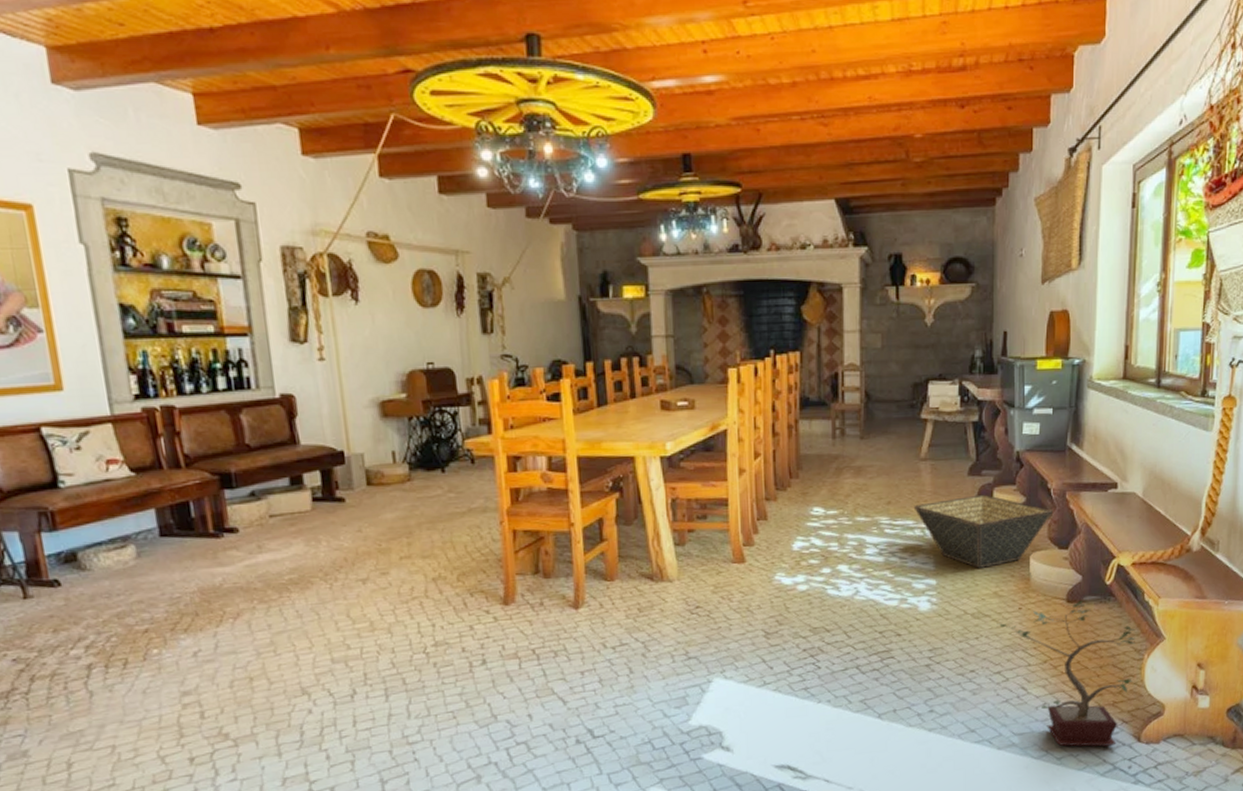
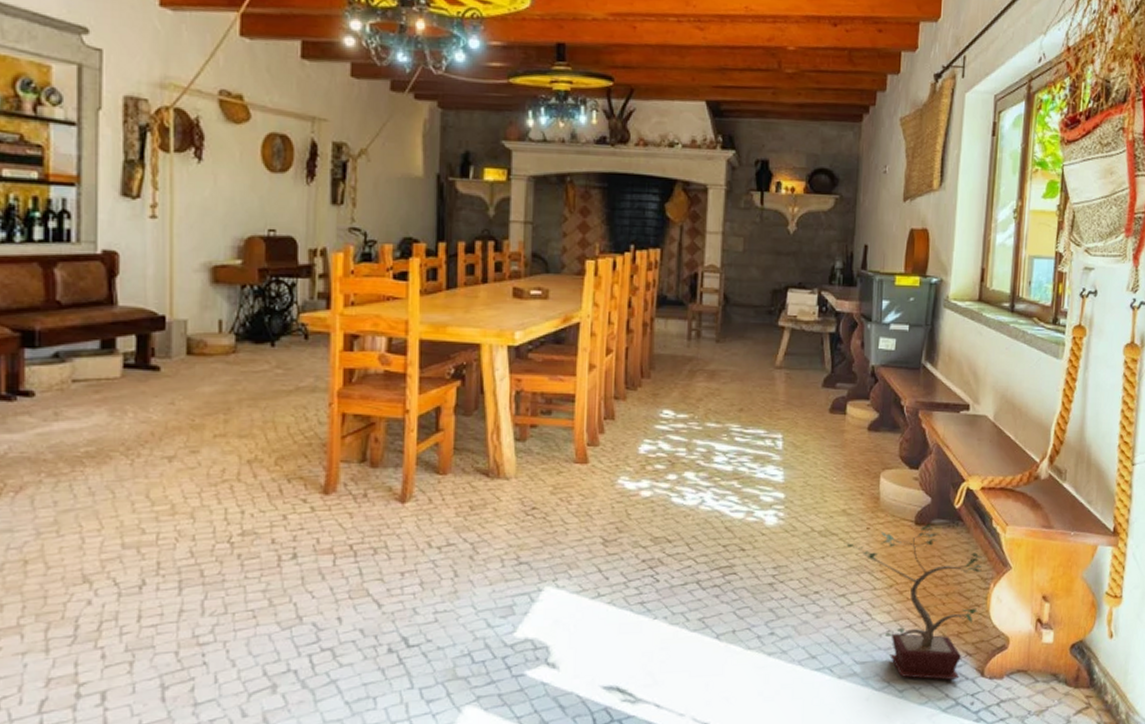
basket: present [913,494,1052,568] -> none [766,407,905,484]

